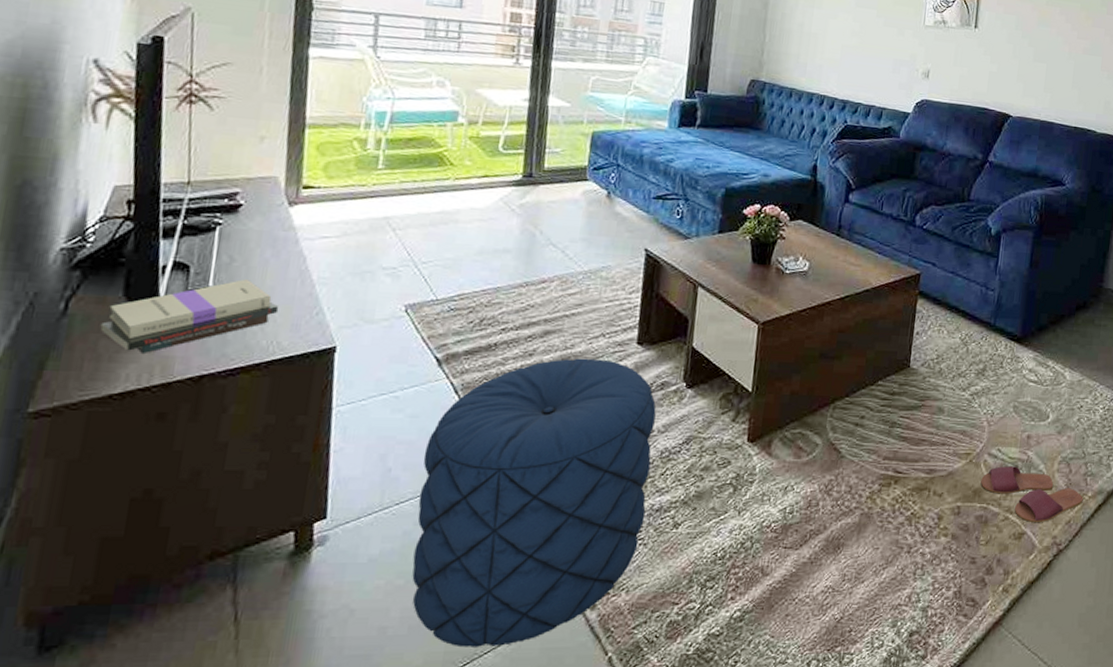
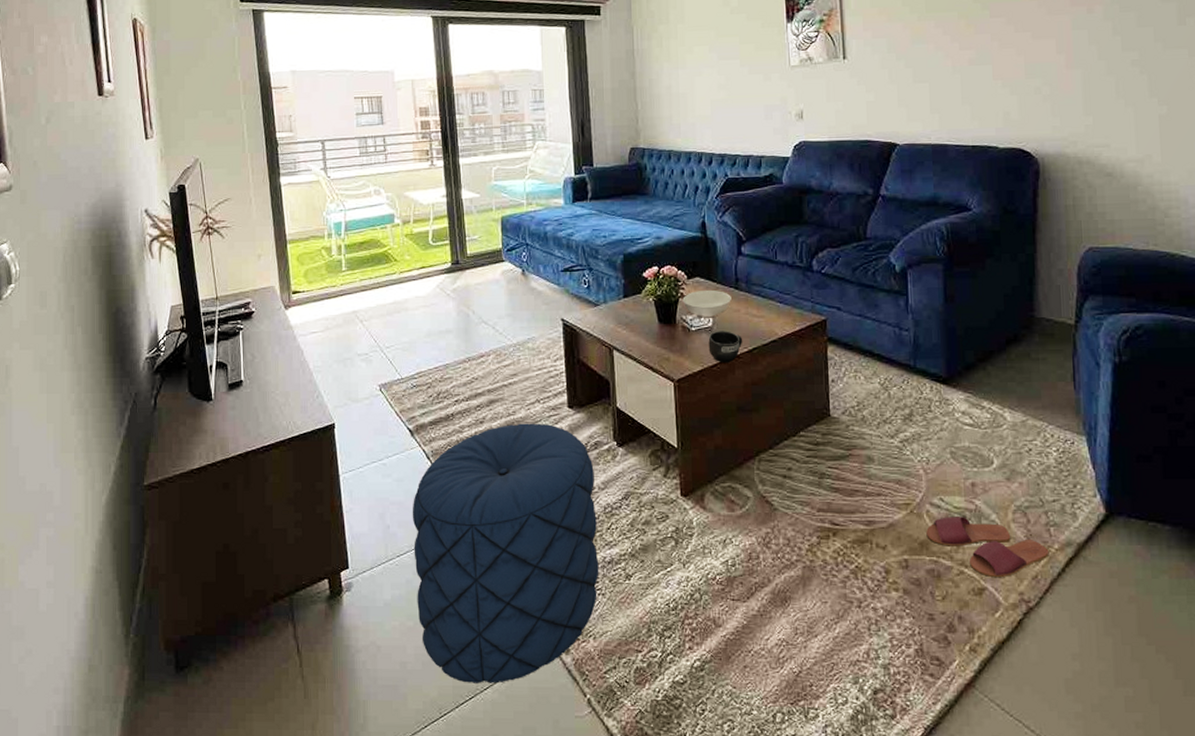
books: present [99,279,279,353] -> none [178,372,291,436]
bowl: none [781,233,832,263] -> present [682,289,731,318]
mug: none [800,276,837,309] -> present [708,331,743,363]

